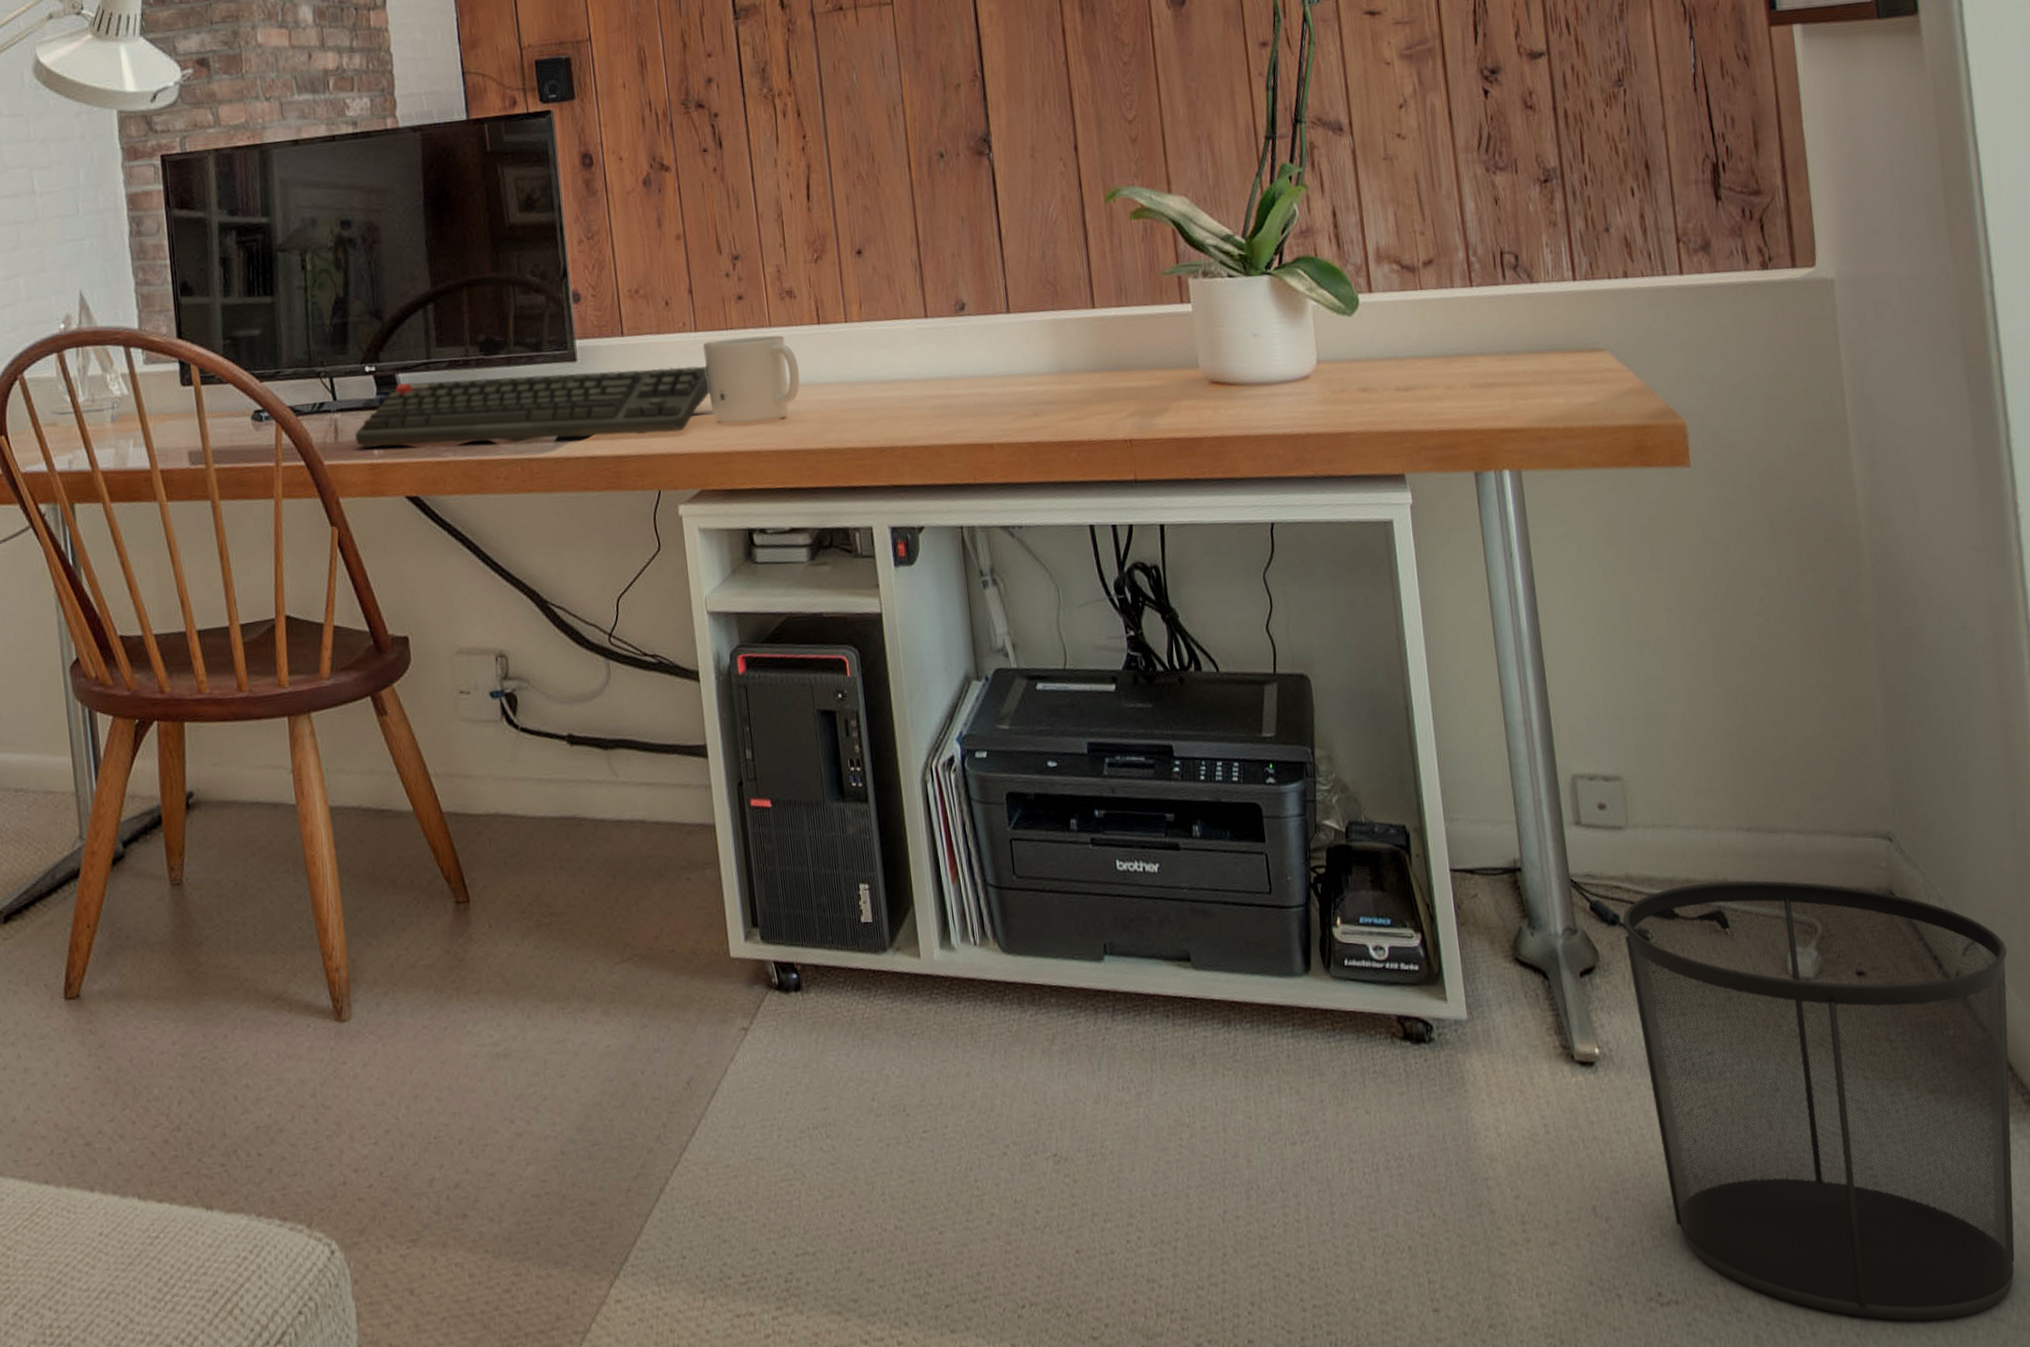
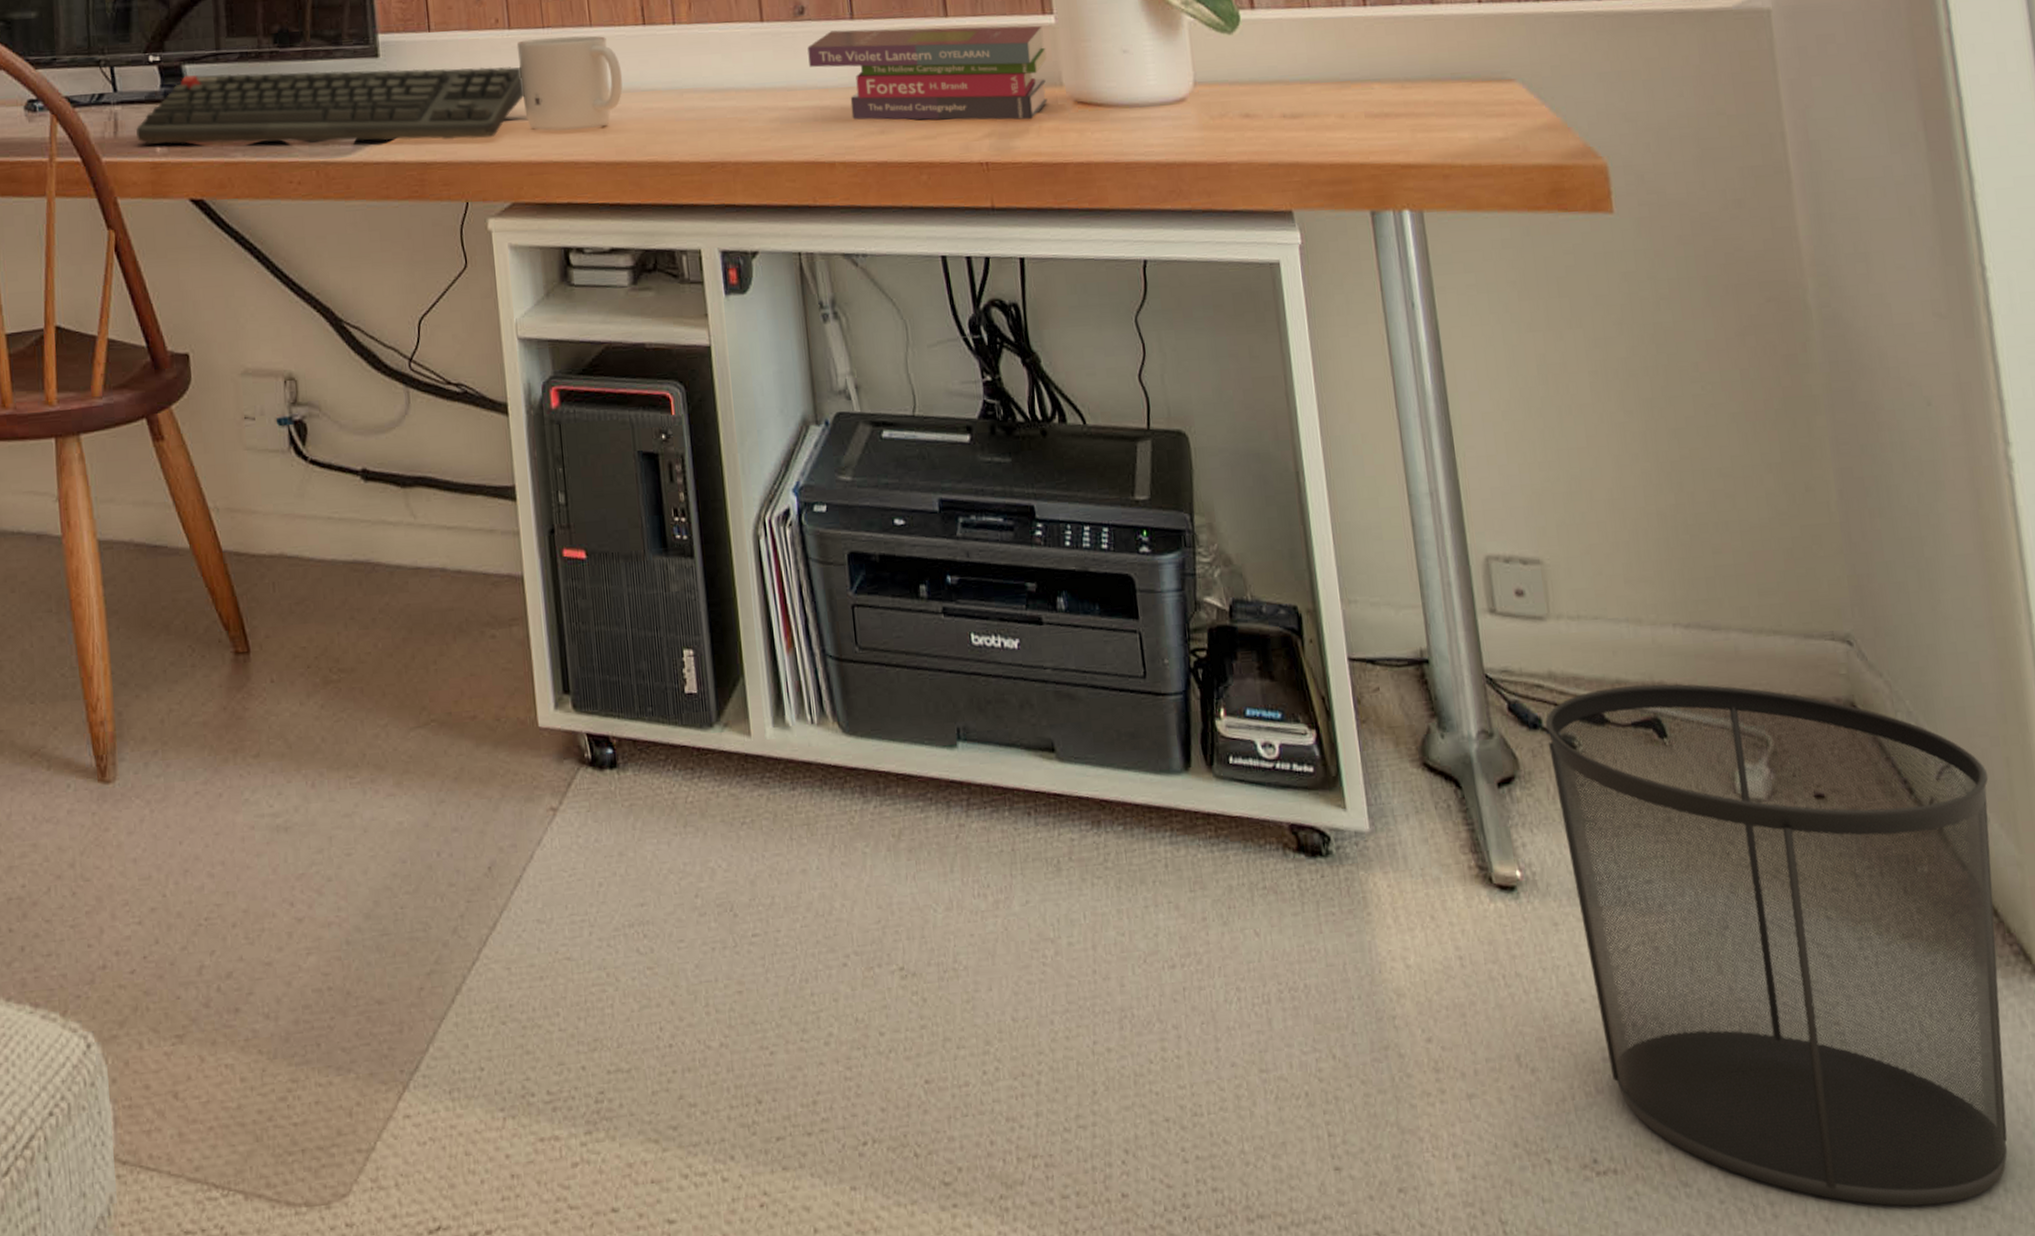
books: none [968,314,1185,405] -> present [807,25,1048,121]

